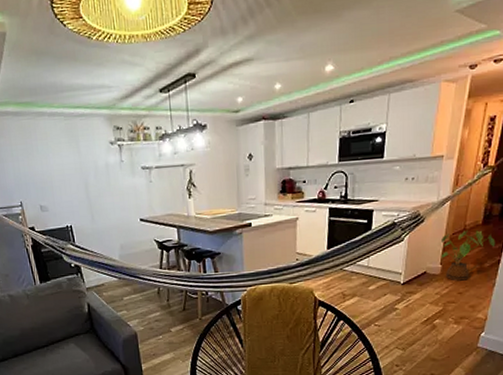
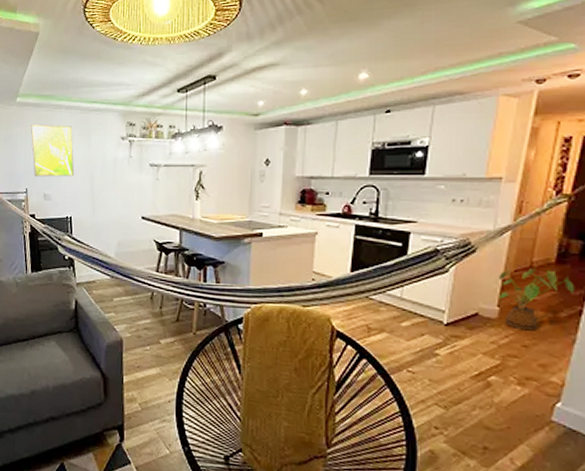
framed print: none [15,133,69,189] -> present [31,124,75,177]

